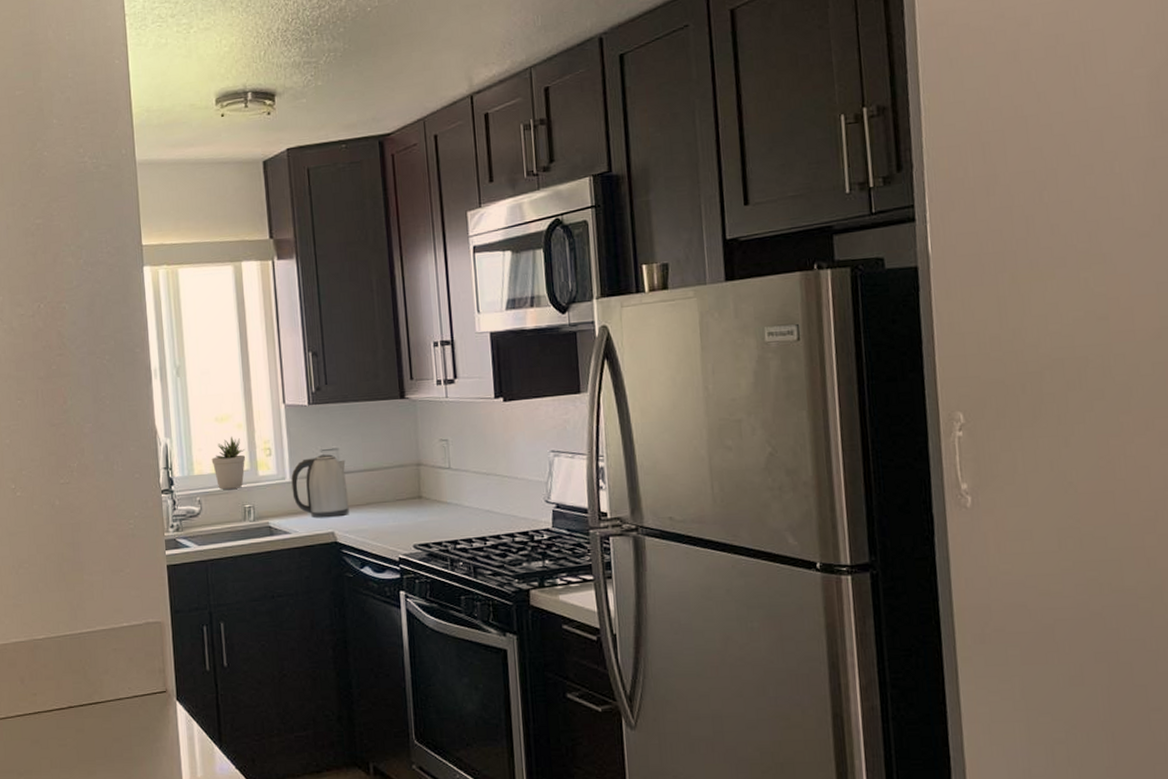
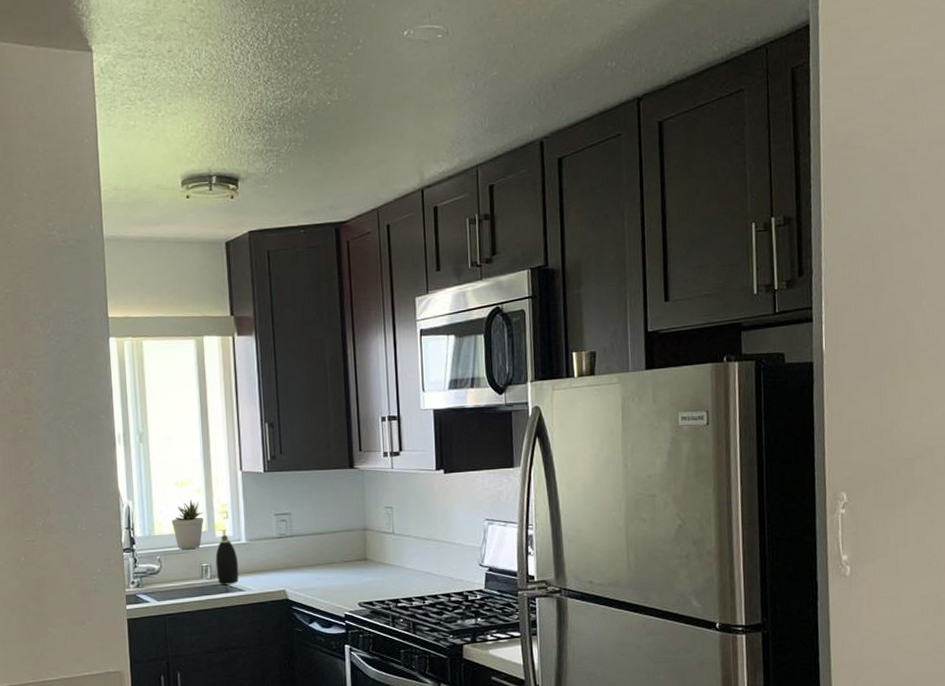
soap dispenser: none [258,467,285,528] -> present [215,529,239,585]
kettle: present [291,454,349,519] -> none [246,518,300,578]

